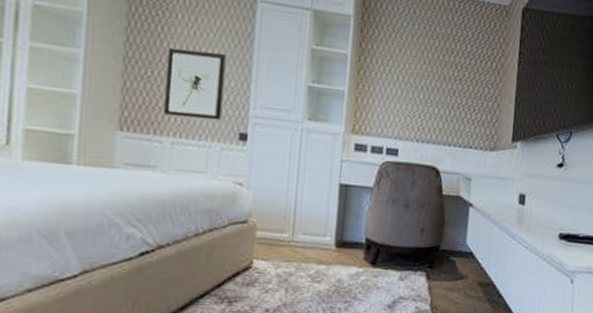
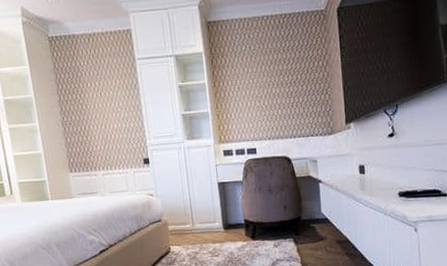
wall art: present [163,47,226,121] -> none [86,105,130,156]

